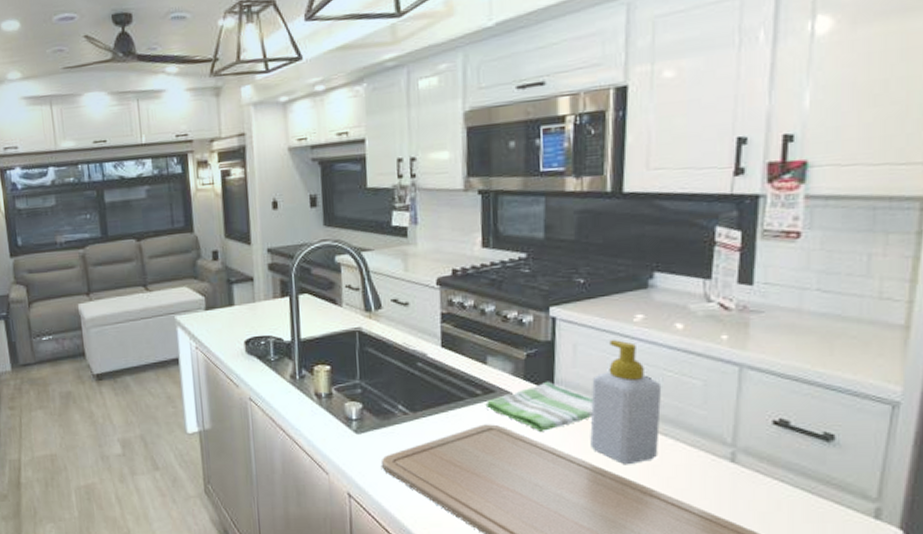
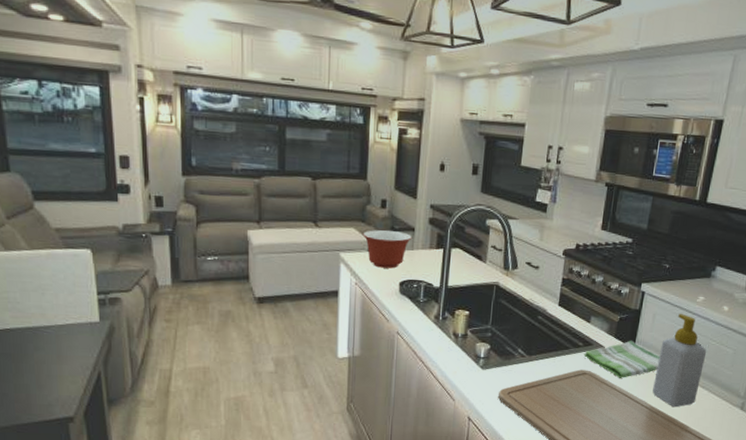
mixing bowl: none [197,283,251,327] -> present [363,230,412,269]

